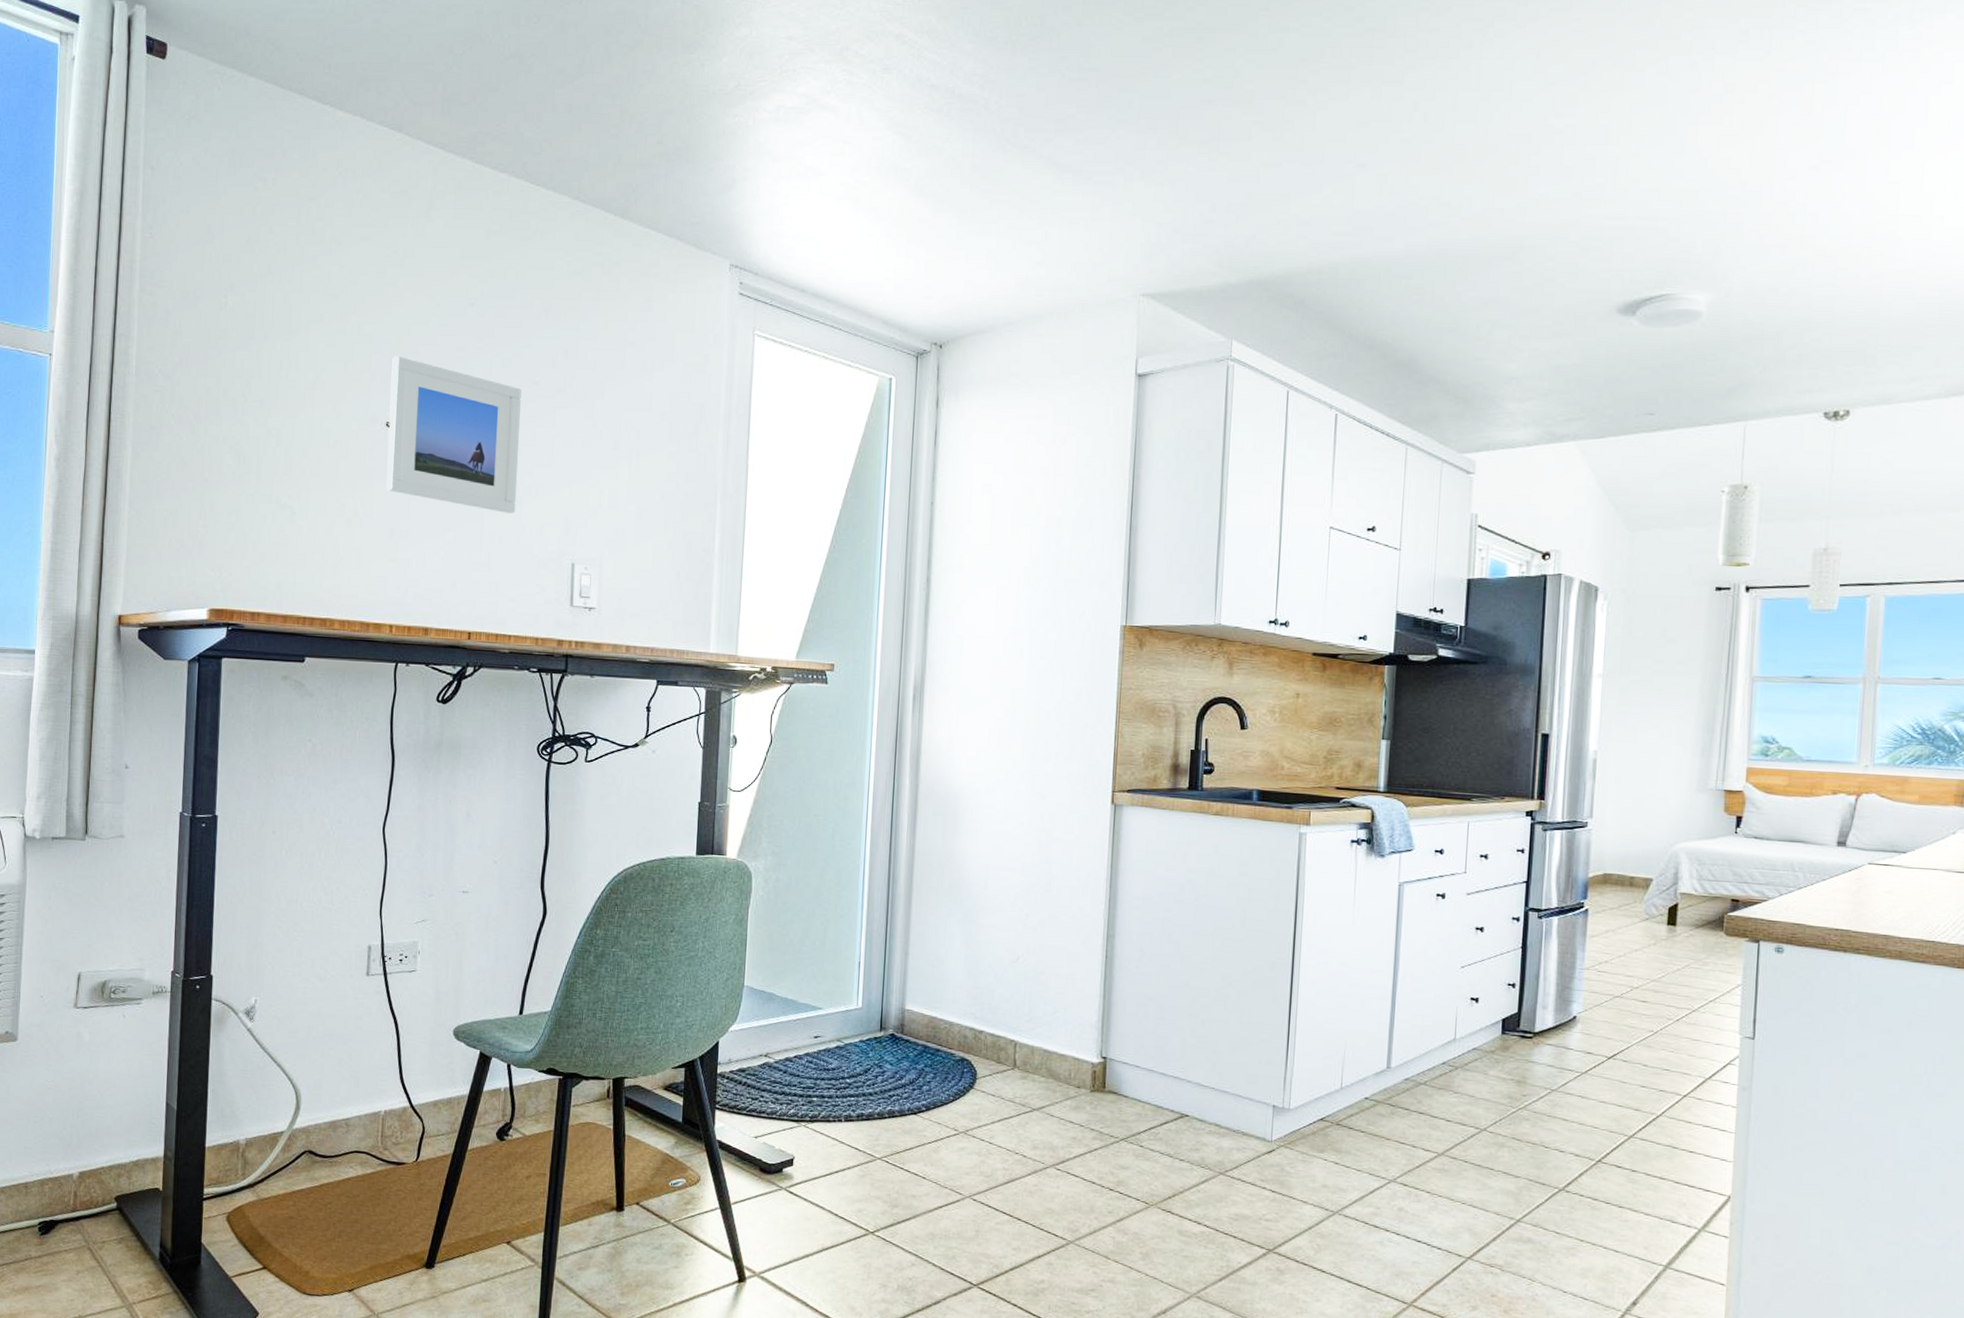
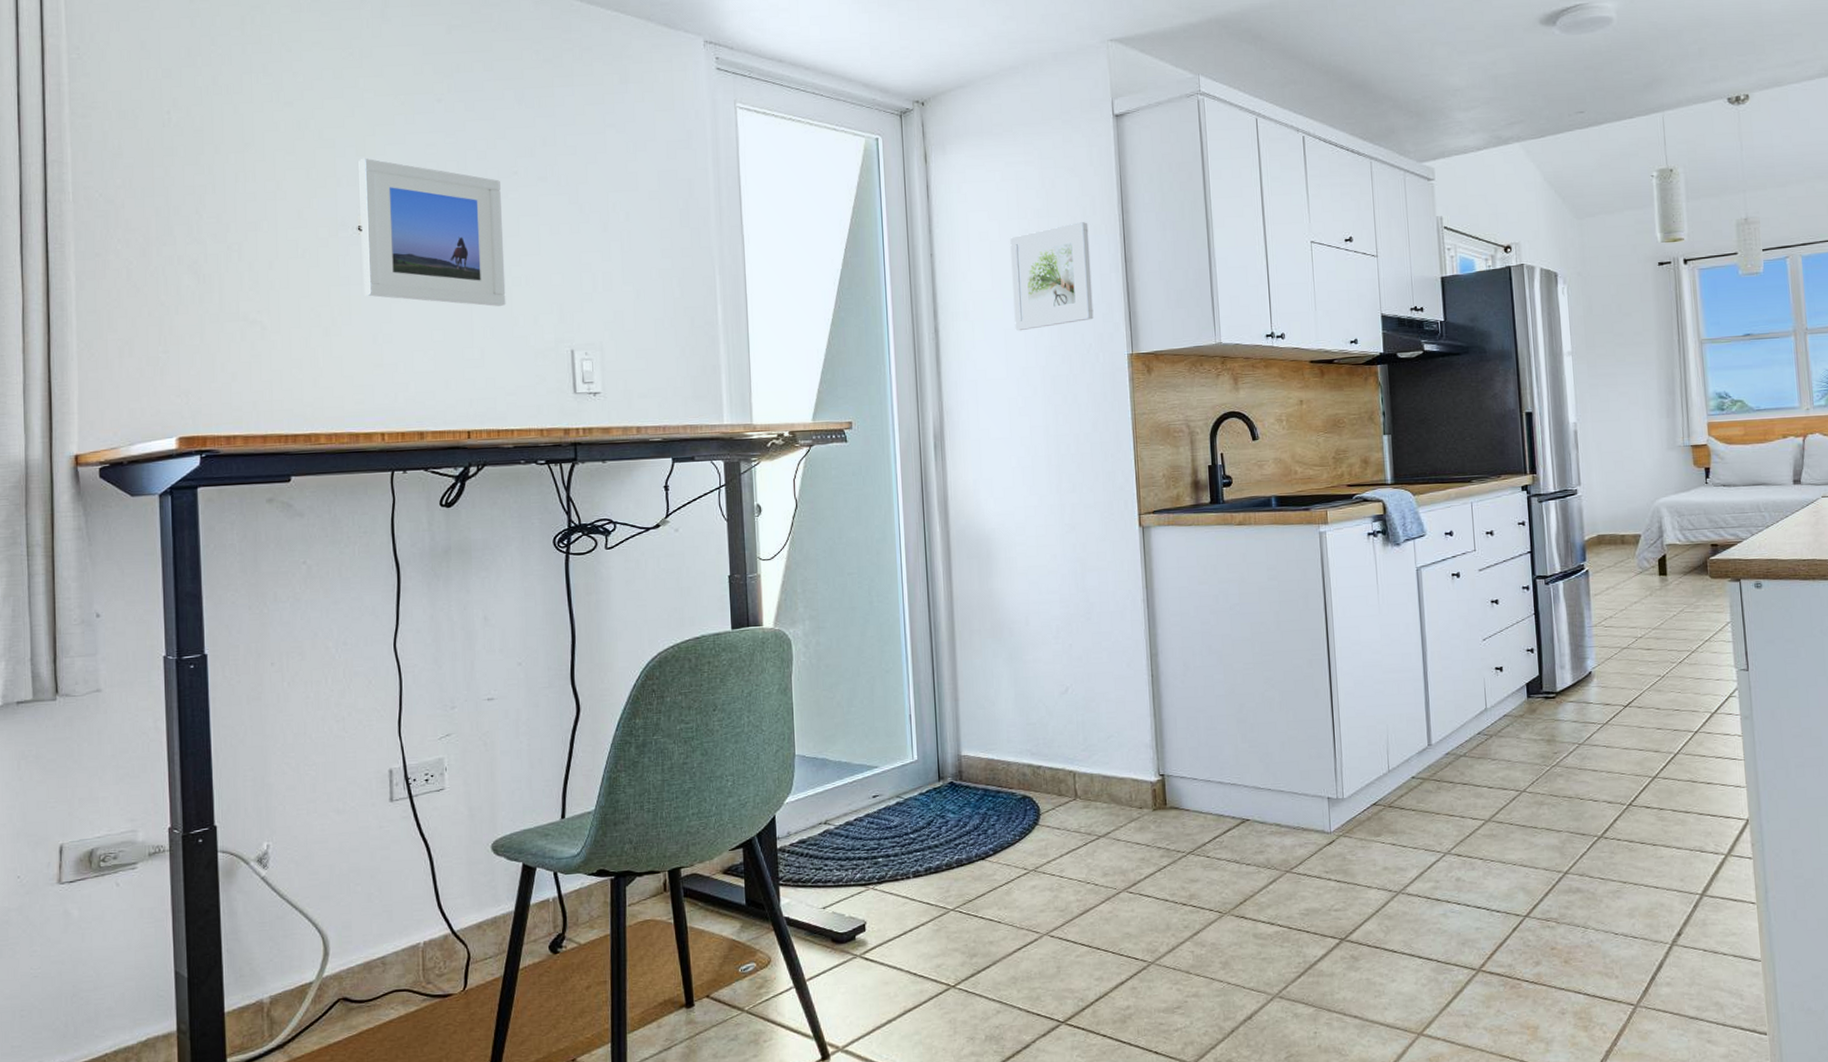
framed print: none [1008,484,1096,591] -> present [1010,222,1094,331]

